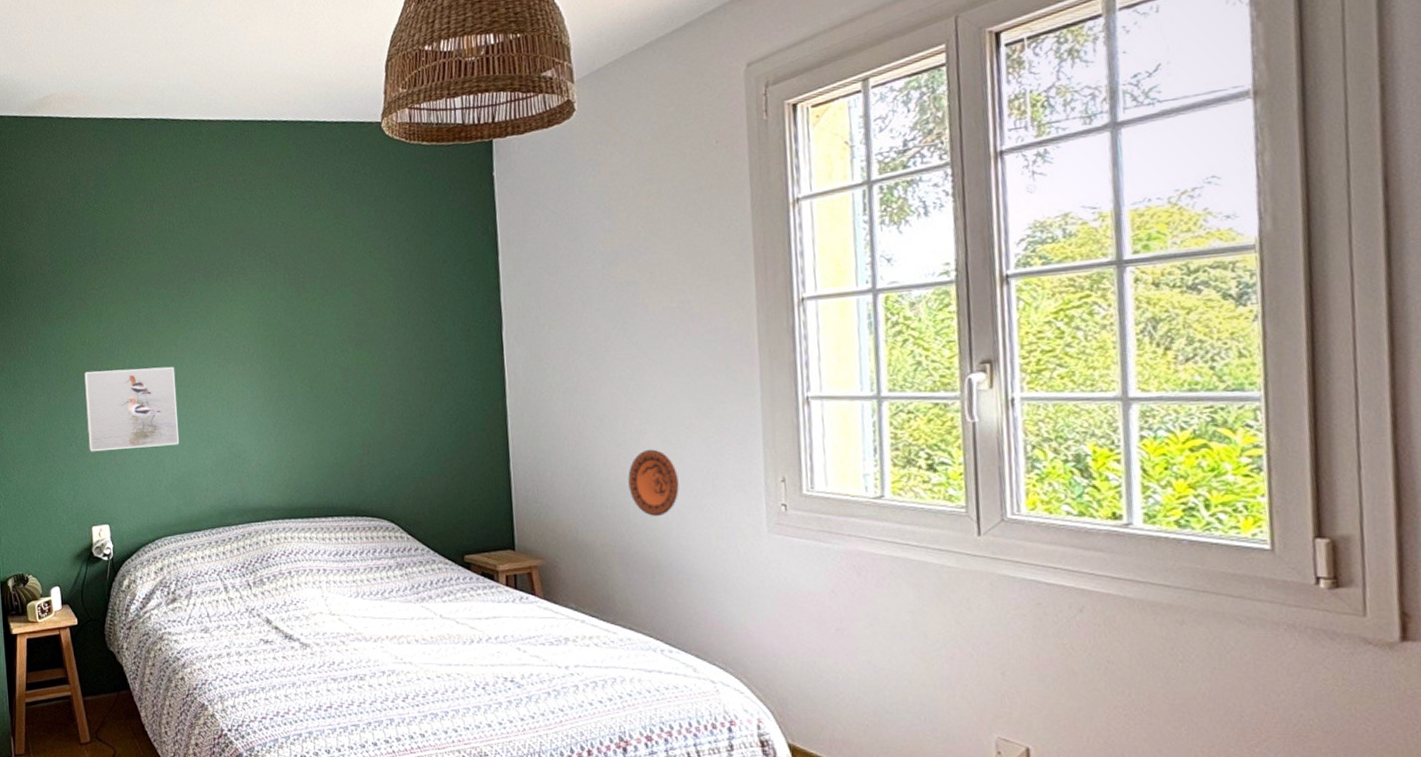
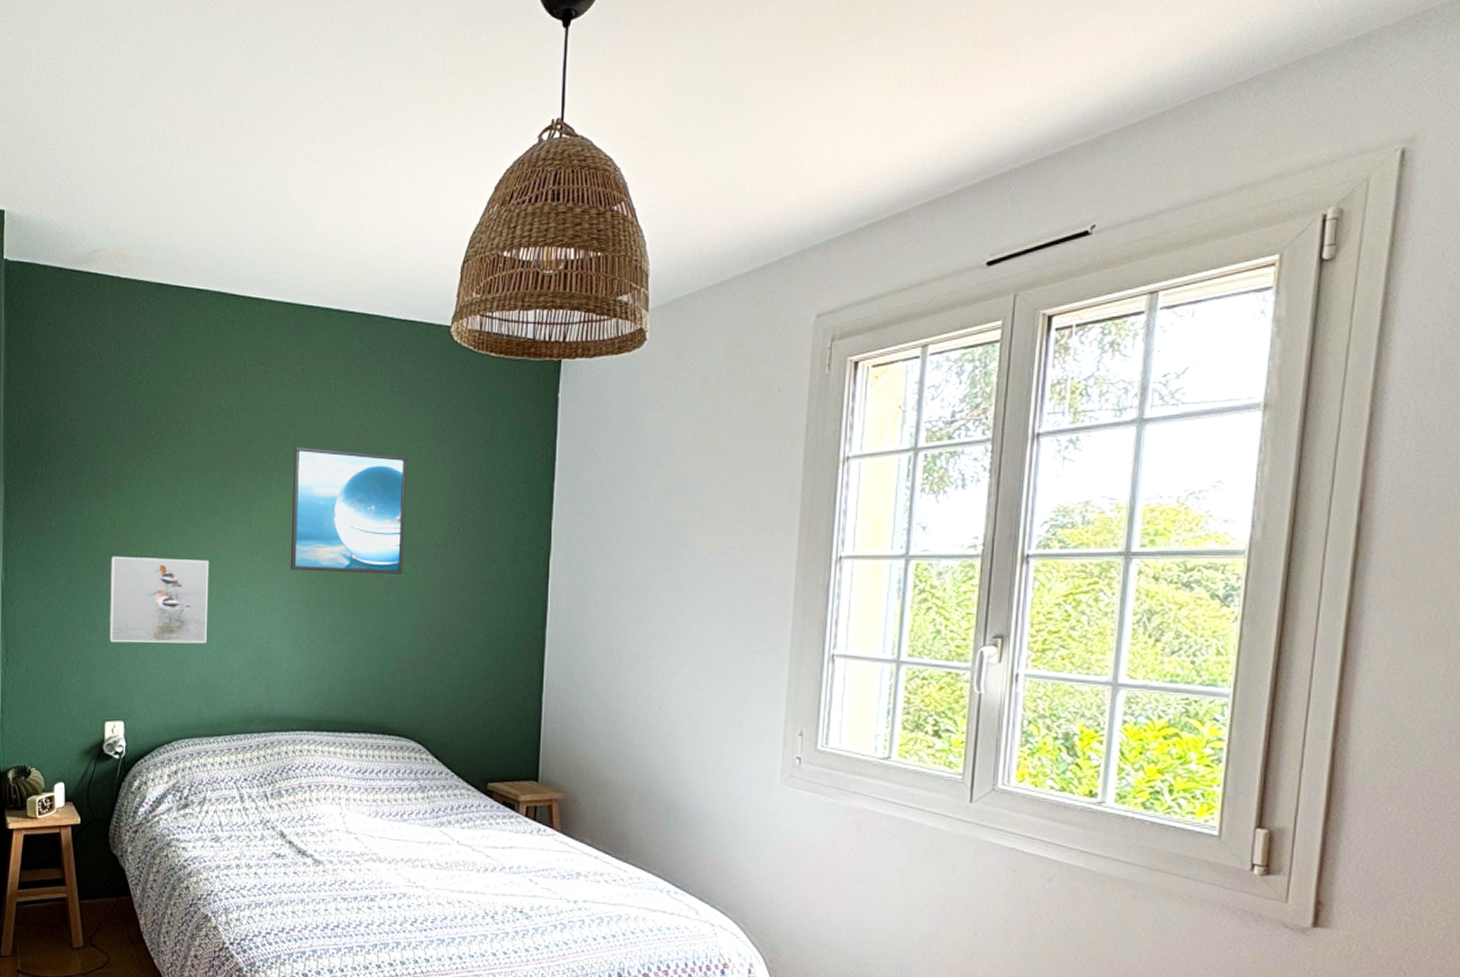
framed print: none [244,249,359,368] -> present [290,446,407,574]
decorative plate: present [628,449,679,516] -> none [655,692,703,759]

